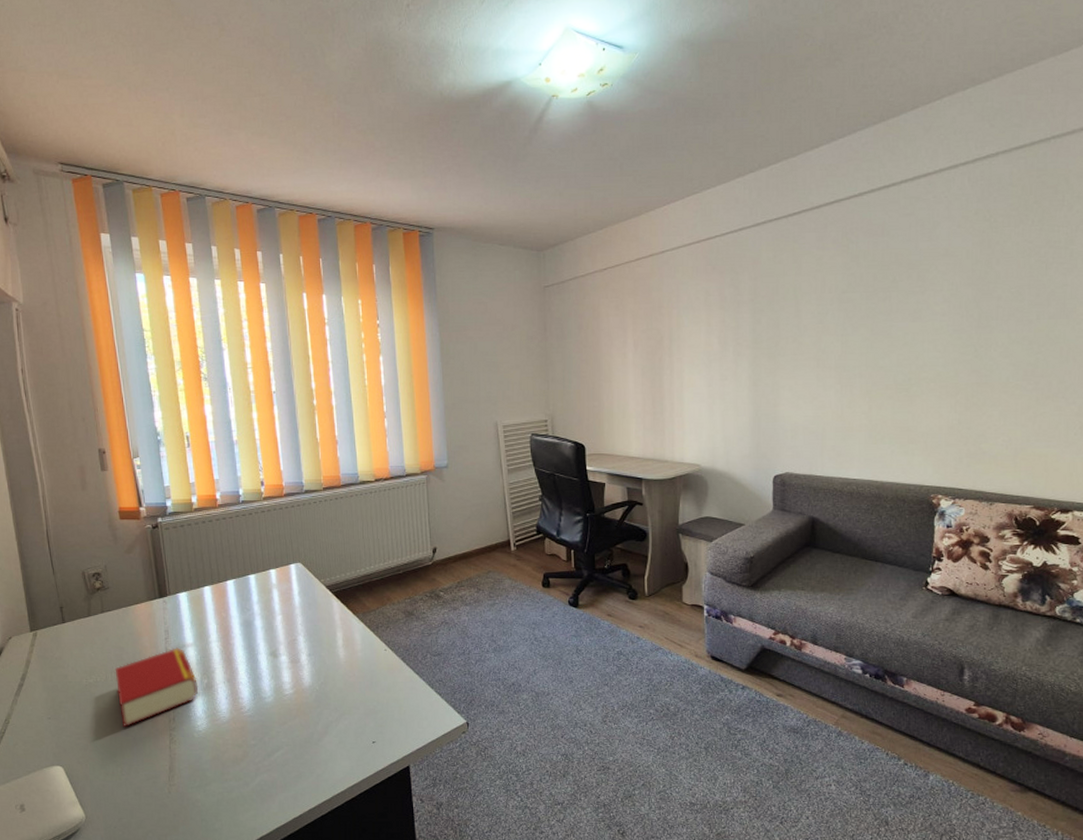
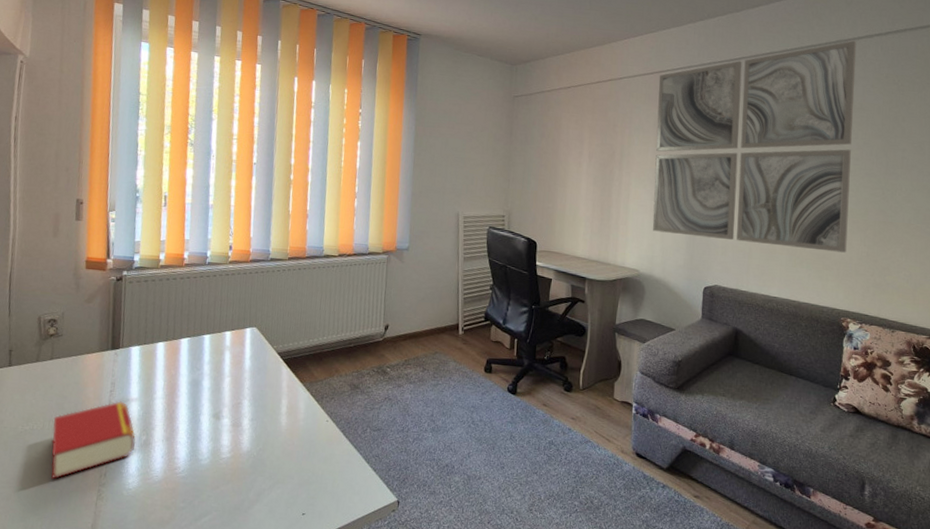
wall art: none [707,173,939,423] -> present [652,40,857,253]

